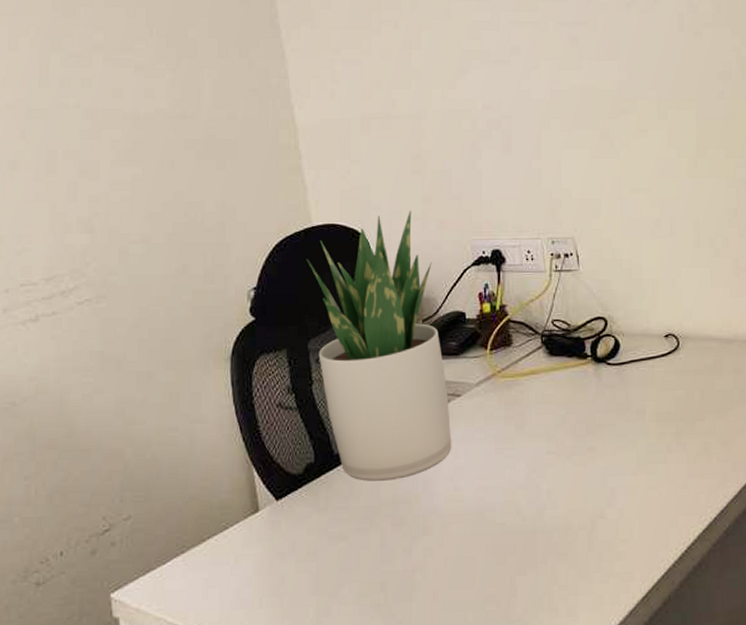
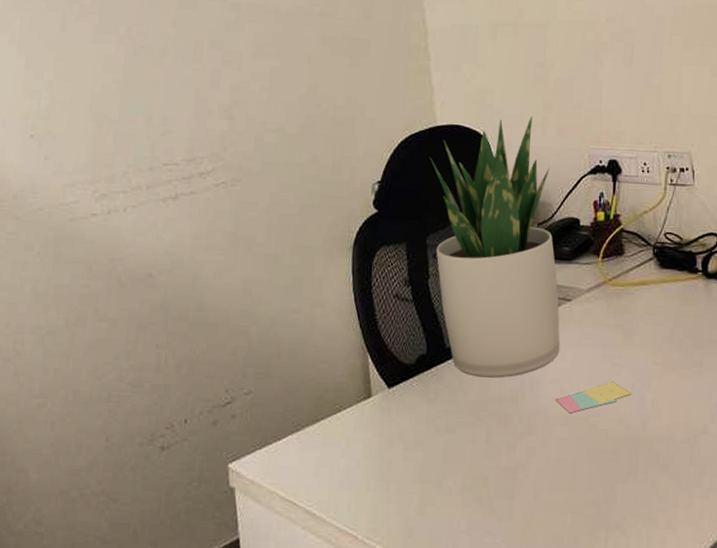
sticky notes: none [450,474,527,510] -> present [555,381,632,414]

